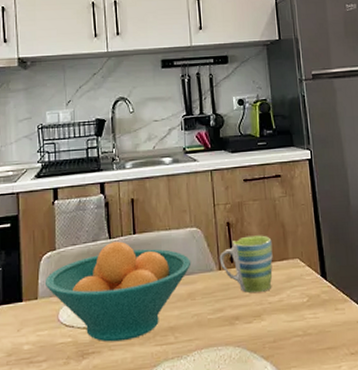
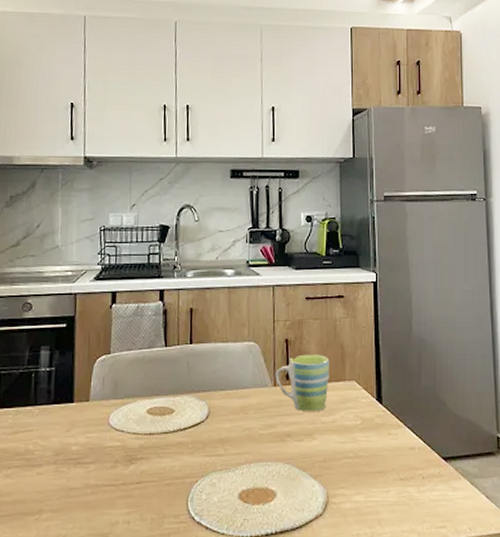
fruit bowl: present [44,241,192,342] -> none [97,350,247,449]

